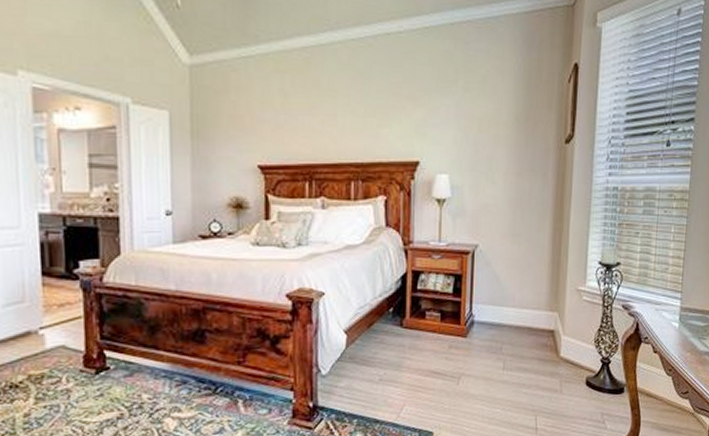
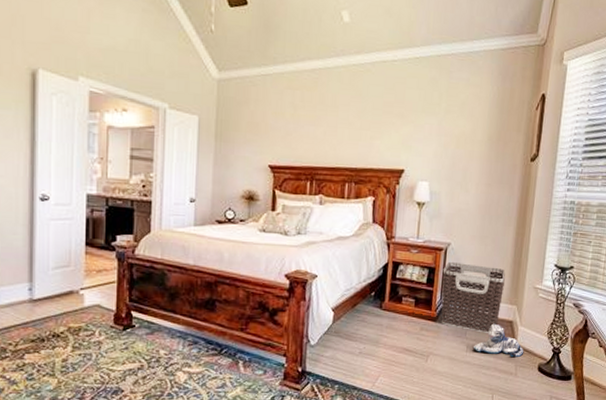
clothes hamper: none [470,266,543,348] -> present [441,261,505,334]
plush toy: none [511,334,569,372] -> present [473,323,524,358]

